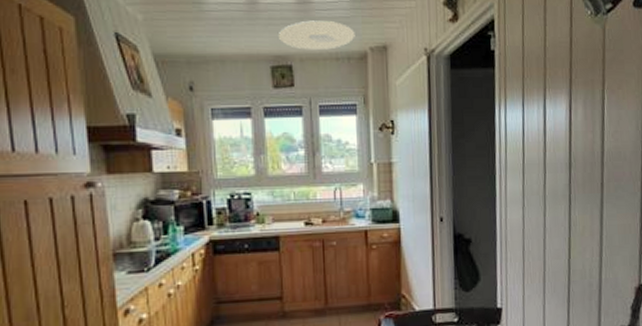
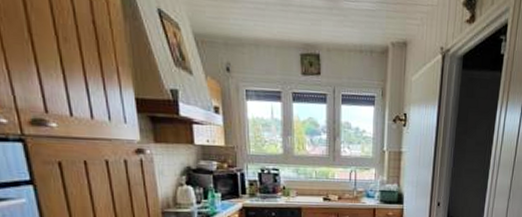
ceiling light: present [279,20,355,51] -> none [309,10,379,42]

